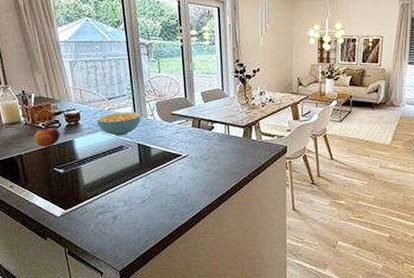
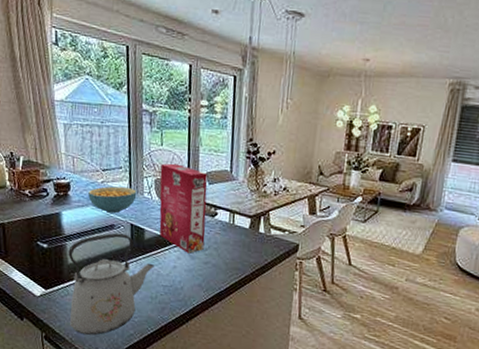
apple: present [34,128,61,147] -> none [18,196,48,218]
kettle: none [83,153,163,246] -> present [68,232,155,336]
cereal box: none [160,87,205,164] -> present [159,163,208,254]

